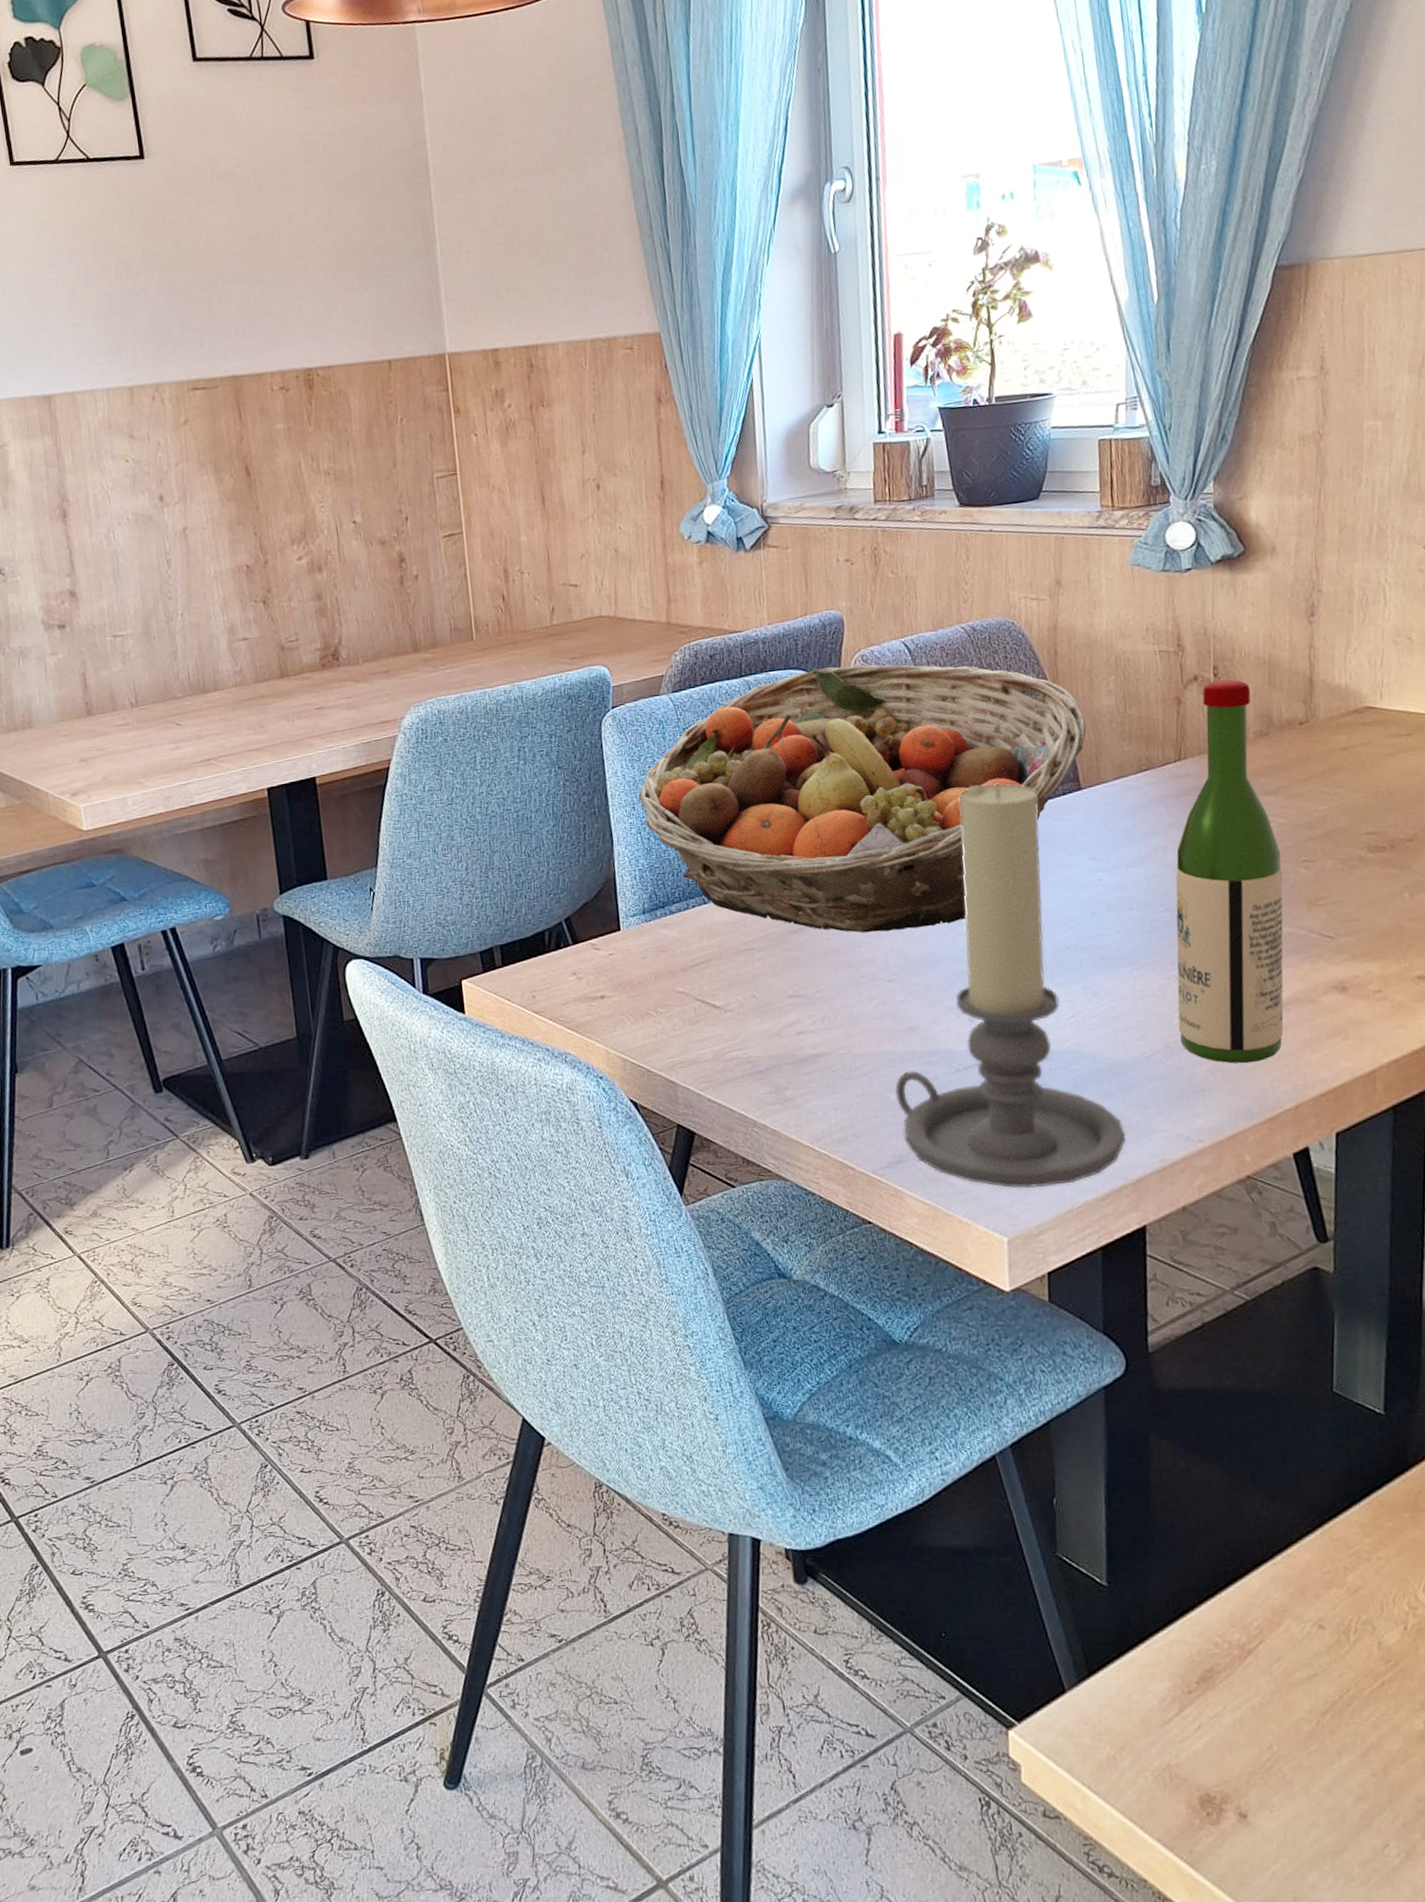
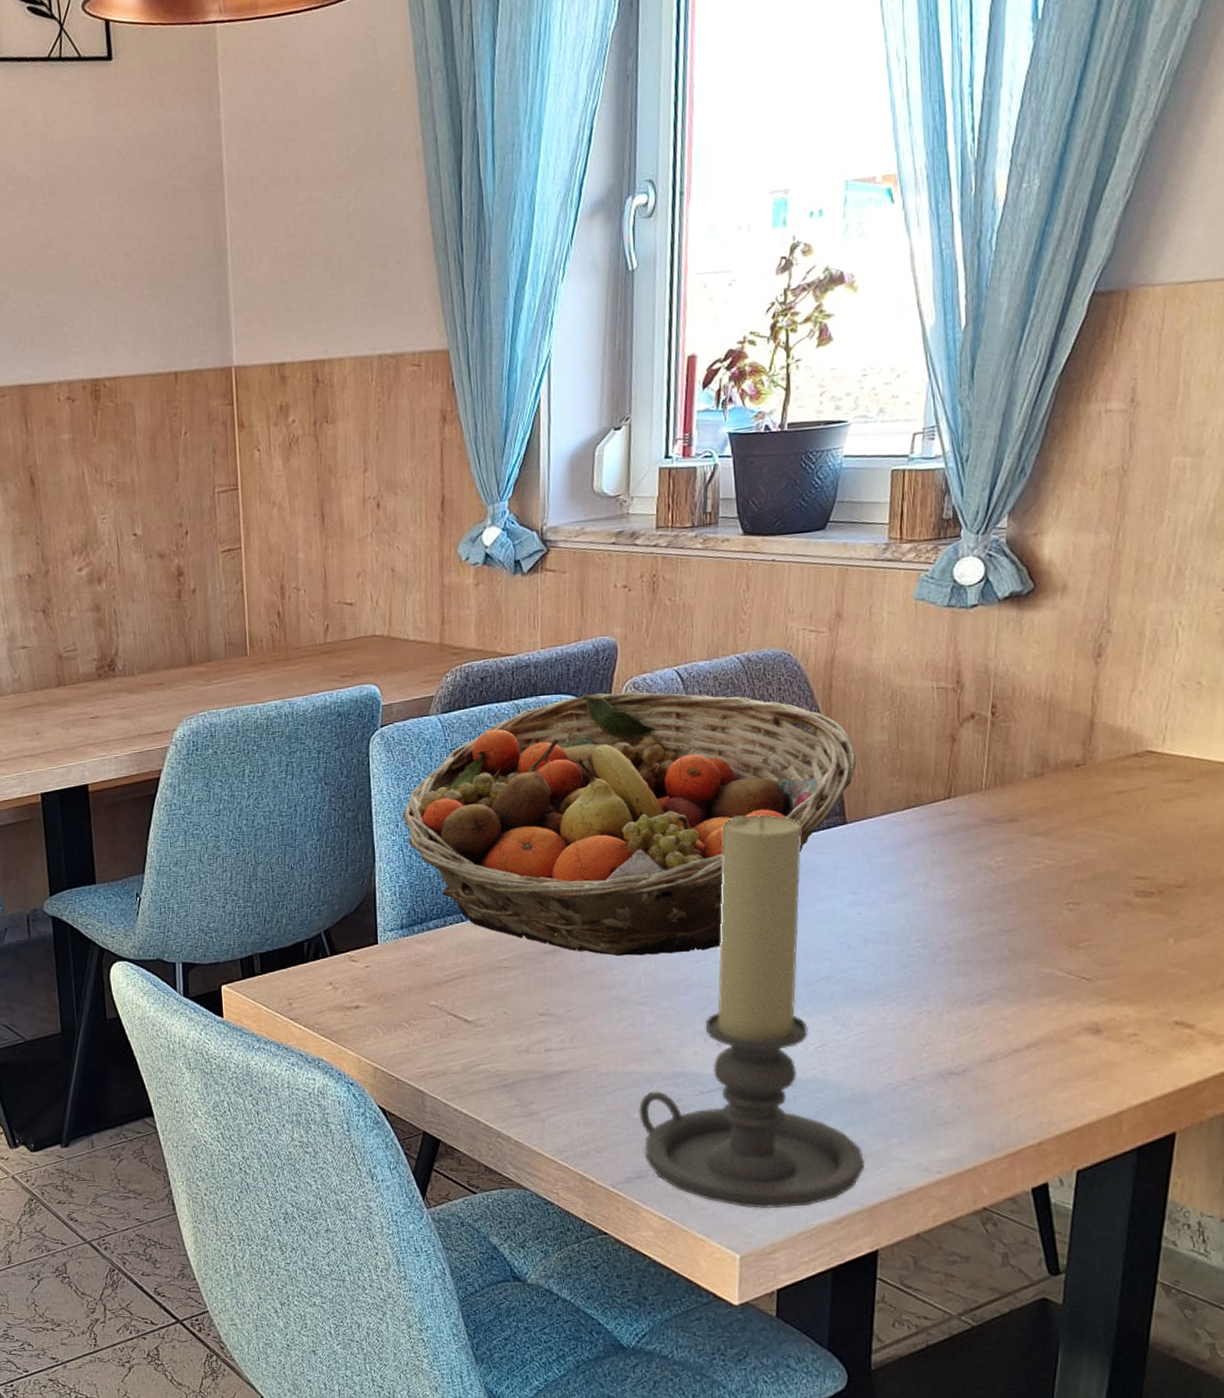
wine bottle: present [1175,679,1284,1064] -> none [926,718,1045,1099]

